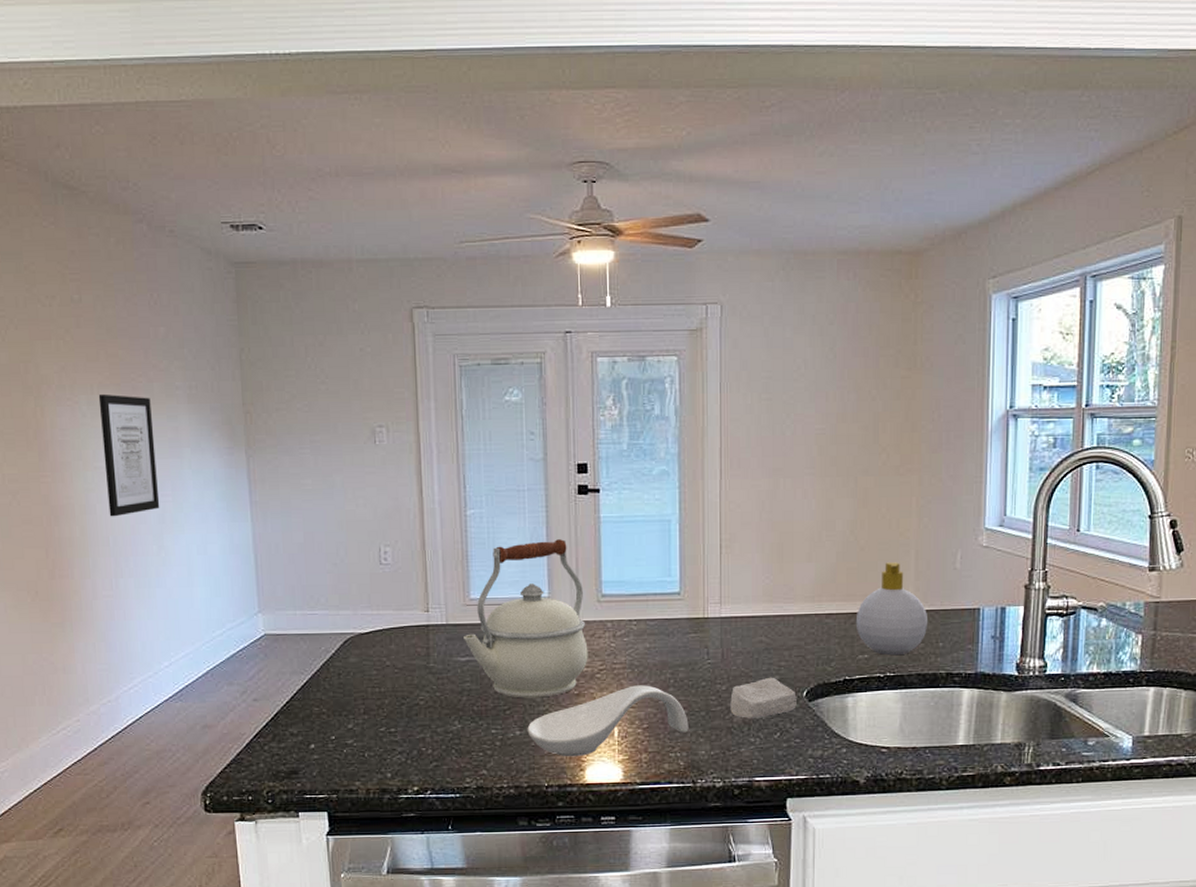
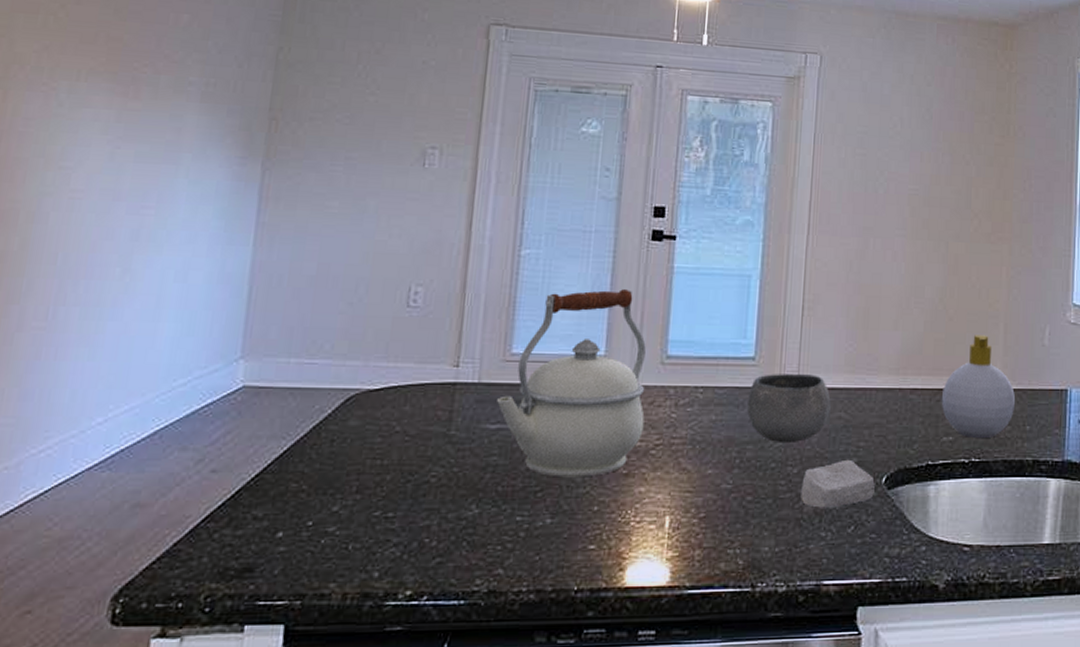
wall art: present [98,393,160,517] -> none [65,81,153,229]
spoon rest: present [527,685,689,757] -> none [560,465,753,553]
bowl: none [677,605,752,665] -> present [747,374,831,444]

